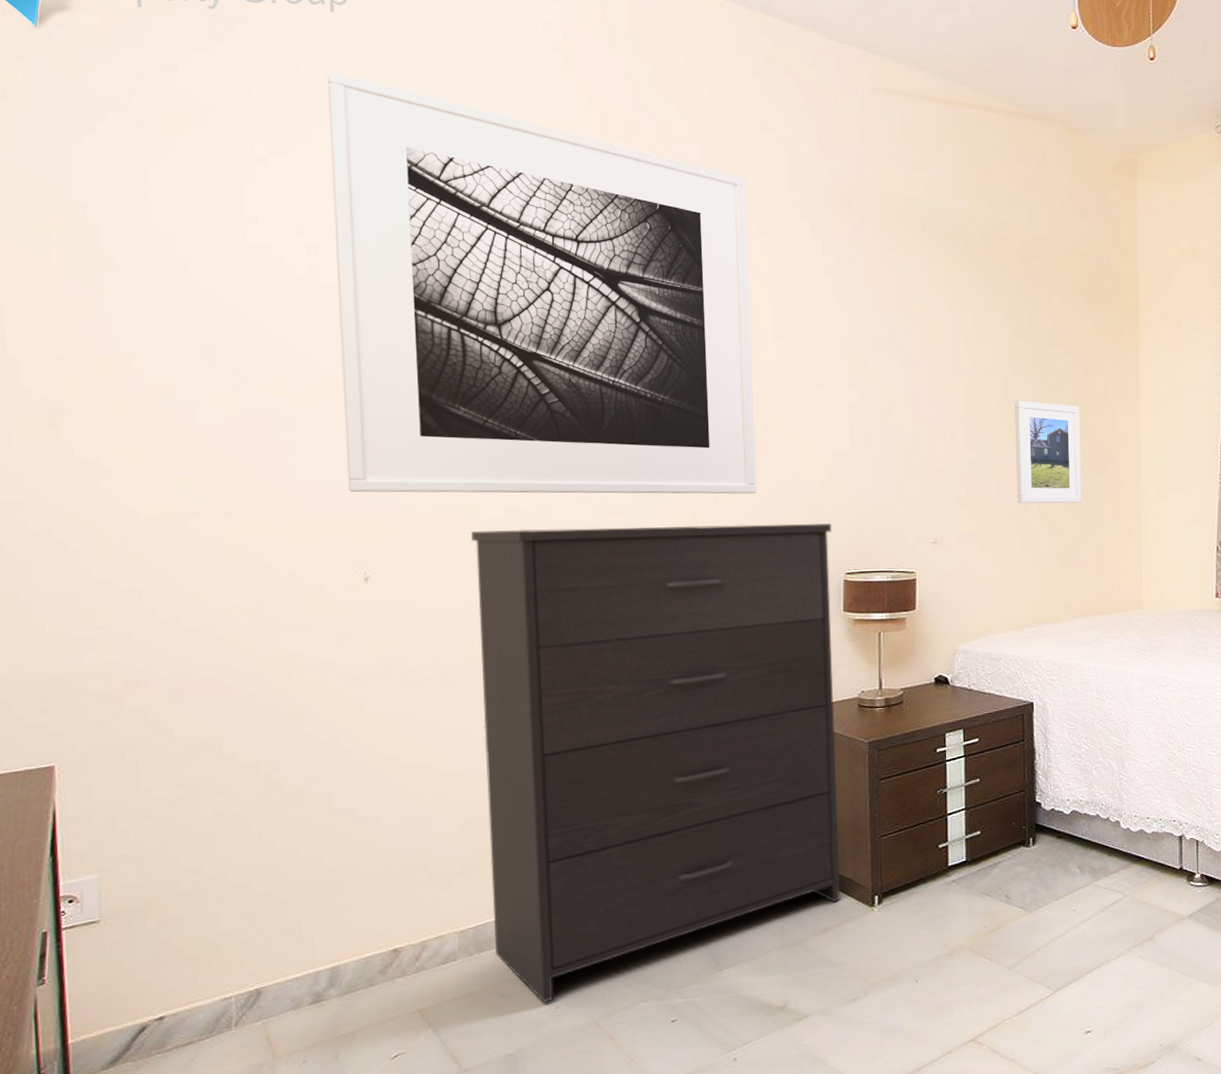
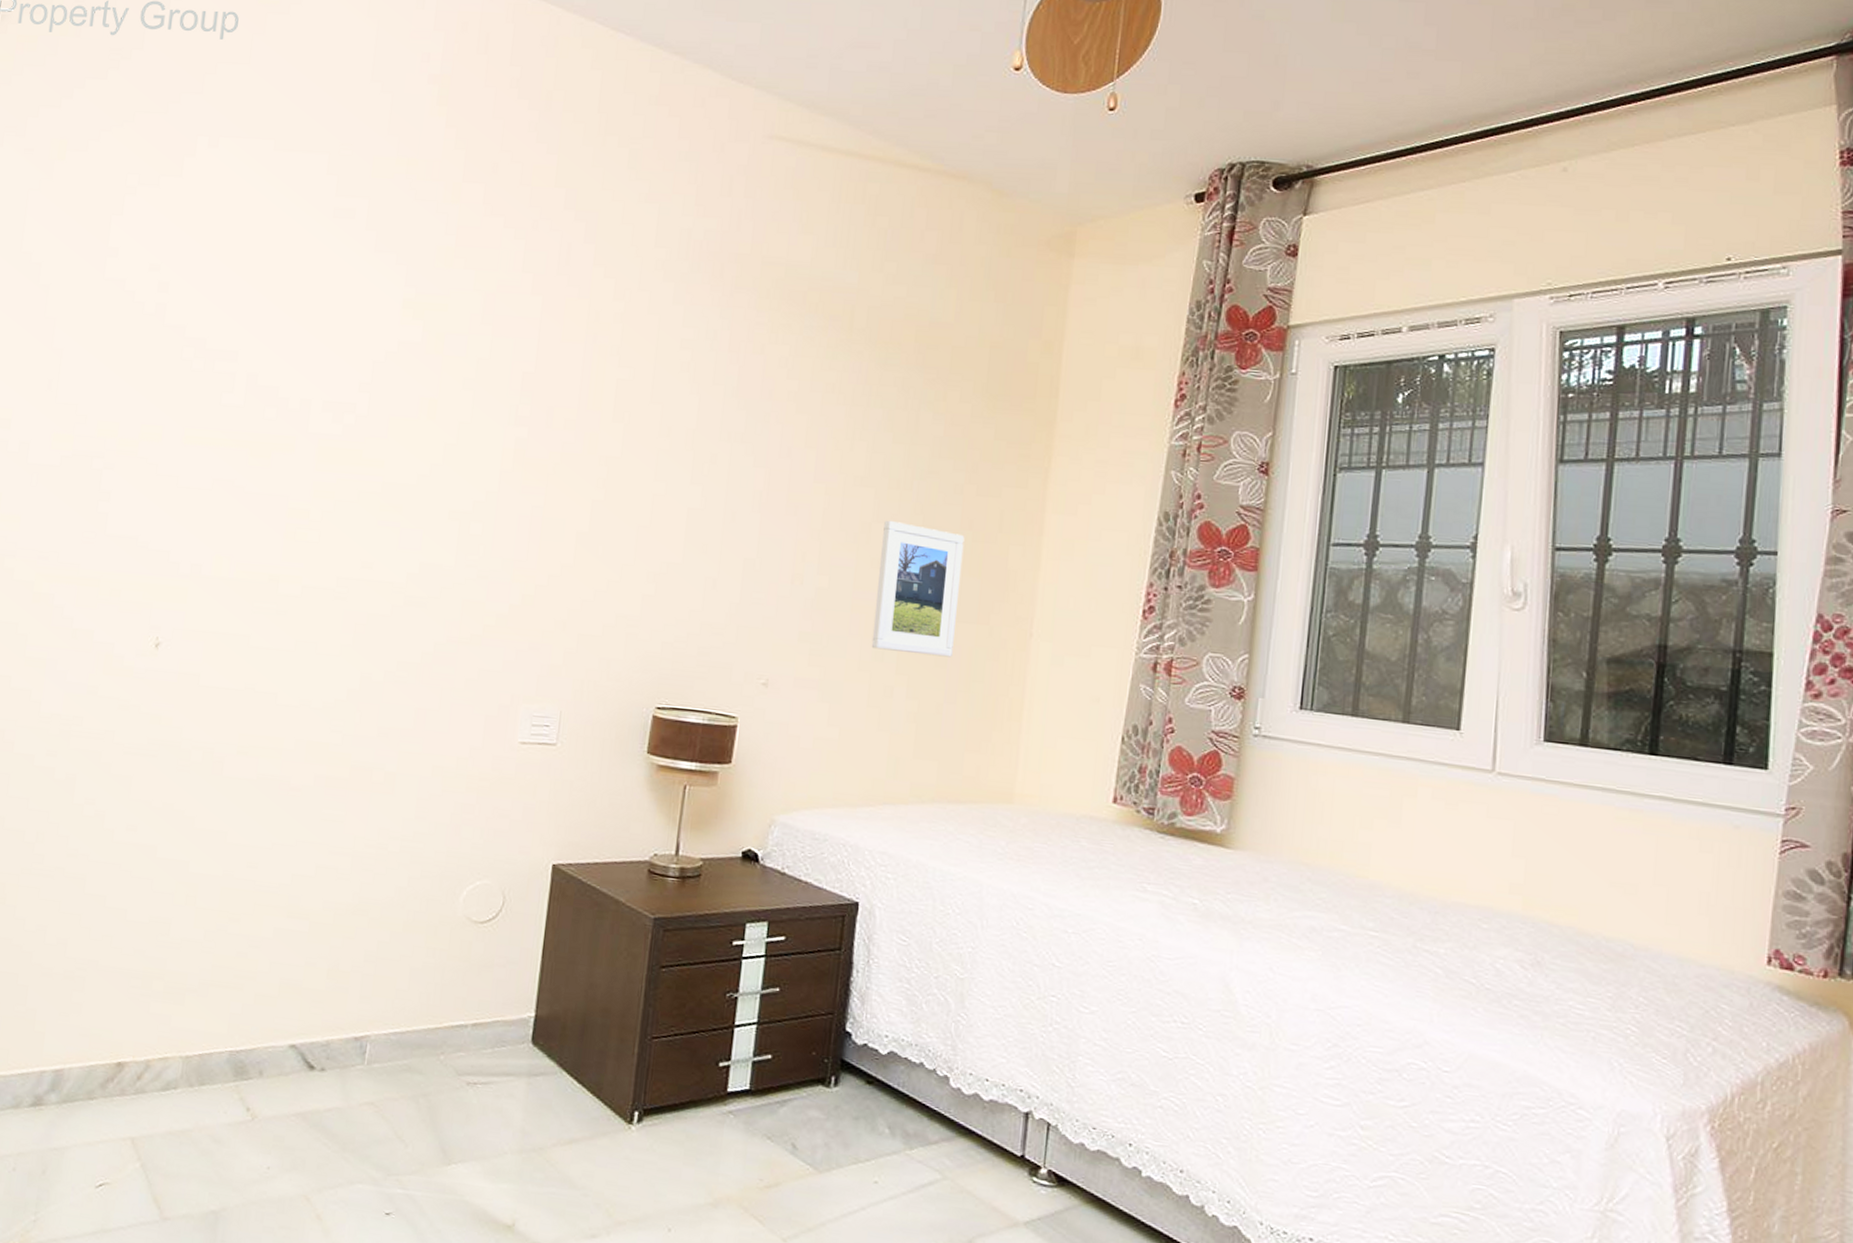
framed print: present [327,70,757,494] -> none [156,100,608,600]
dresser: present [471,524,841,1003] -> none [216,606,648,1160]

